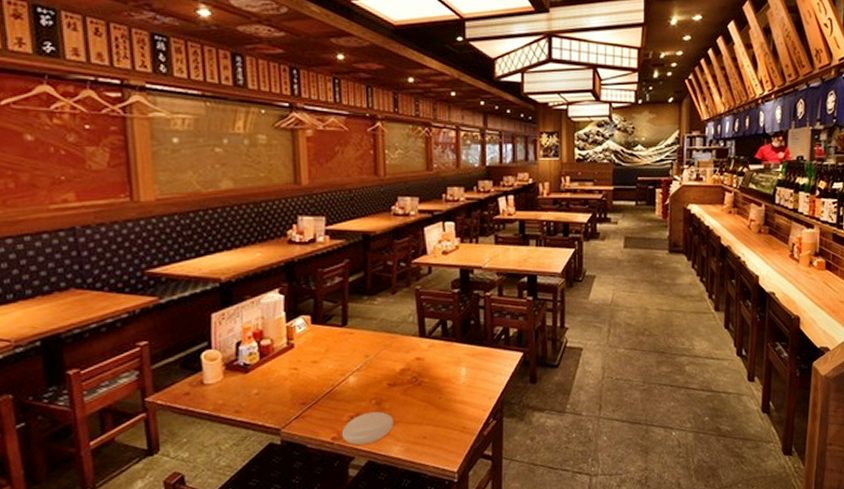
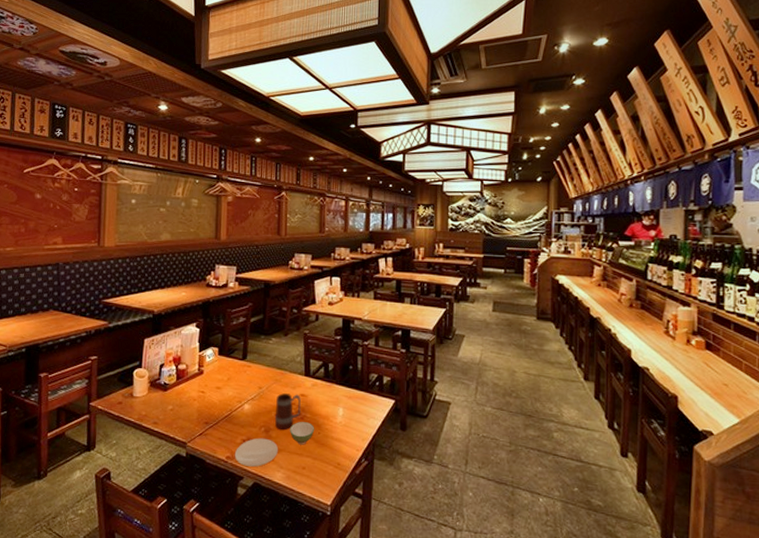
beer mug: none [386,358,418,400] -> present [274,393,302,430]
bowl: none [405,388,435,413] -> present [289,422,315,445]

